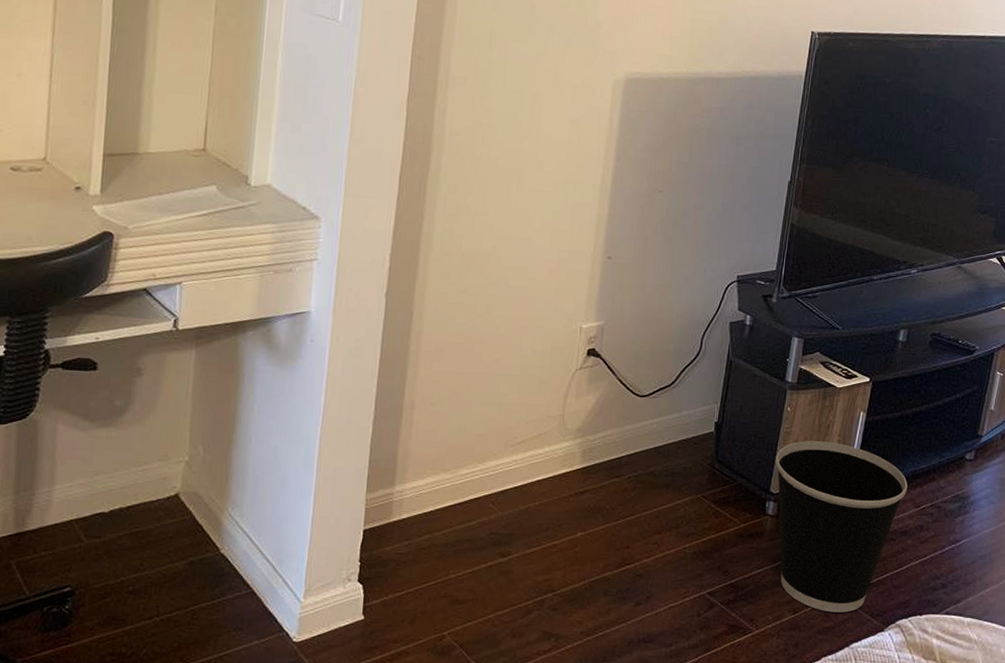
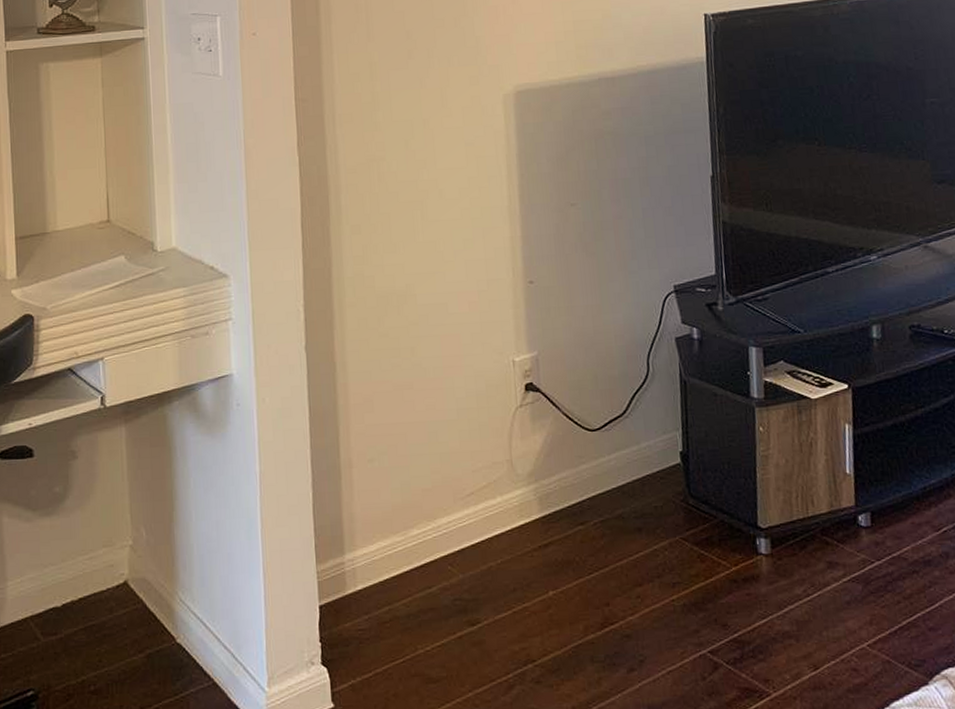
wastebasket: present [775,441,908,613] -> none [757,462,920,666]

